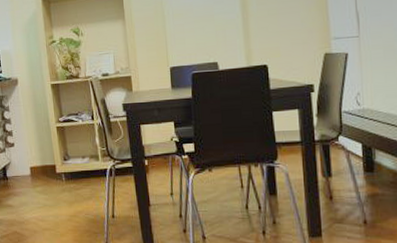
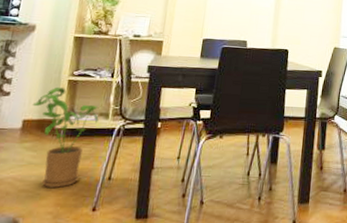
house plant: none [33,134,91,226] -> present [32,86,99,188]

